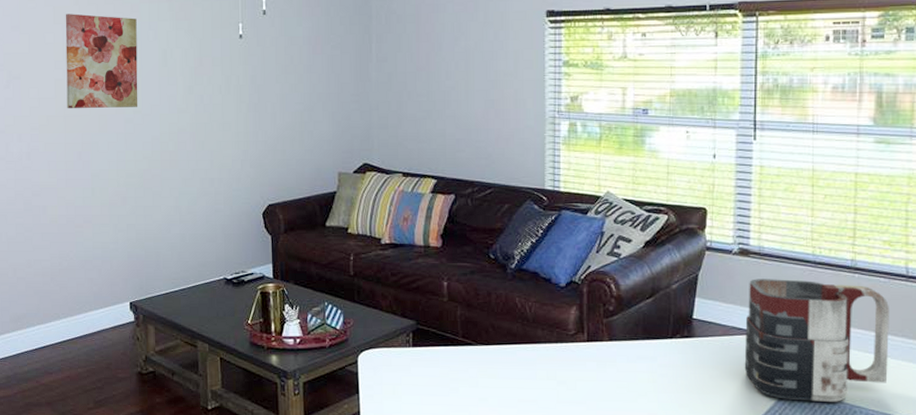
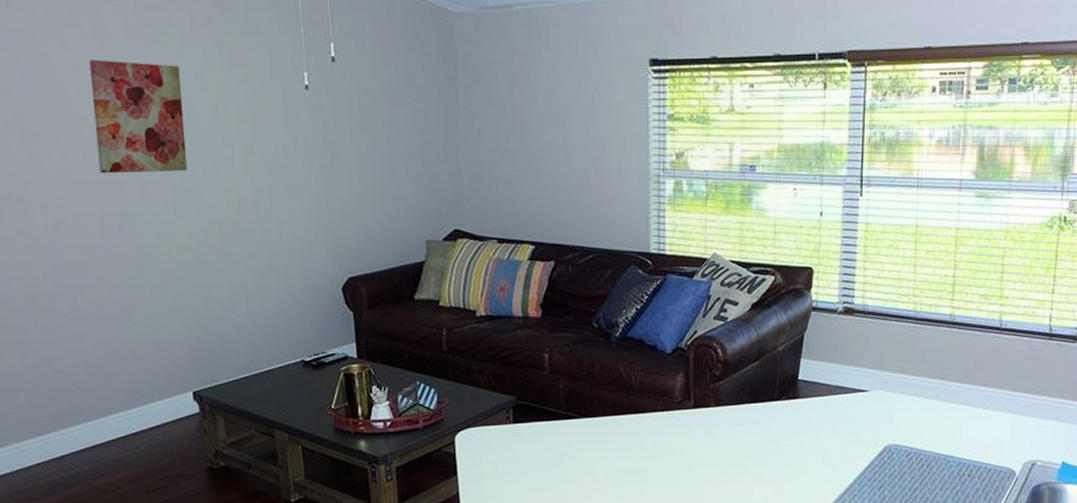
mug: present [744,279,889,402] -> none [847,336,983,454]

